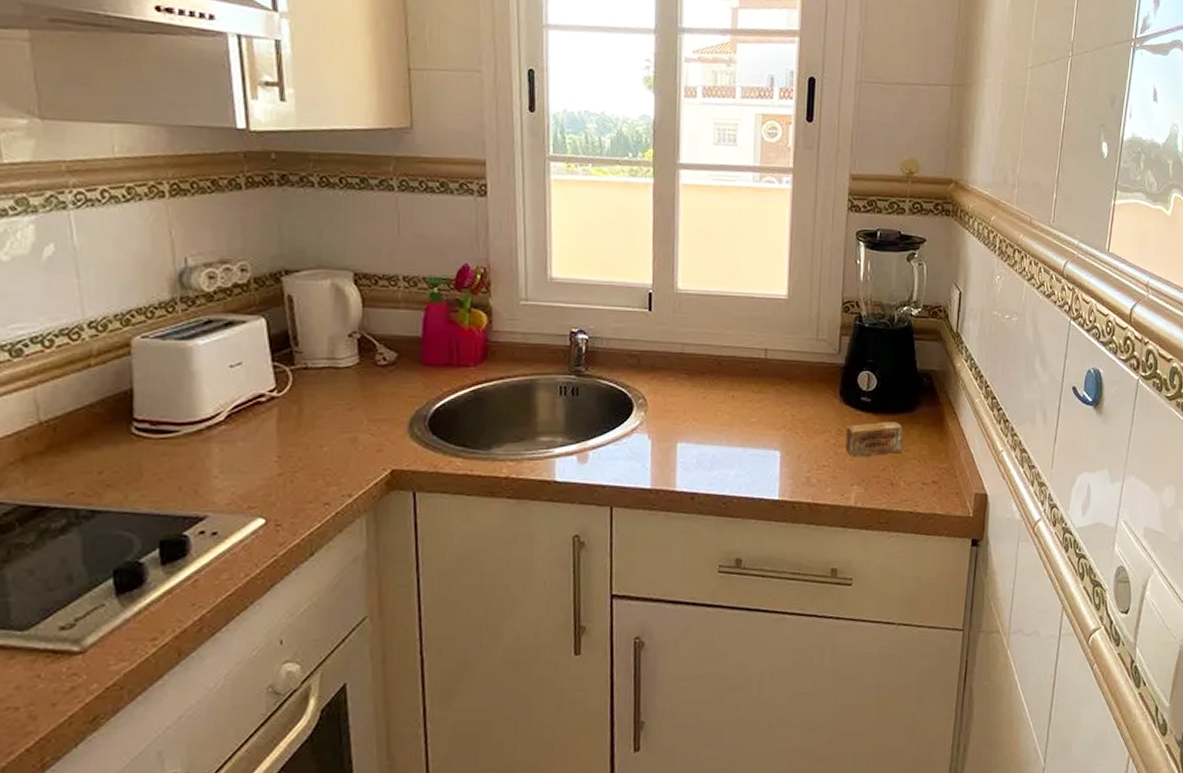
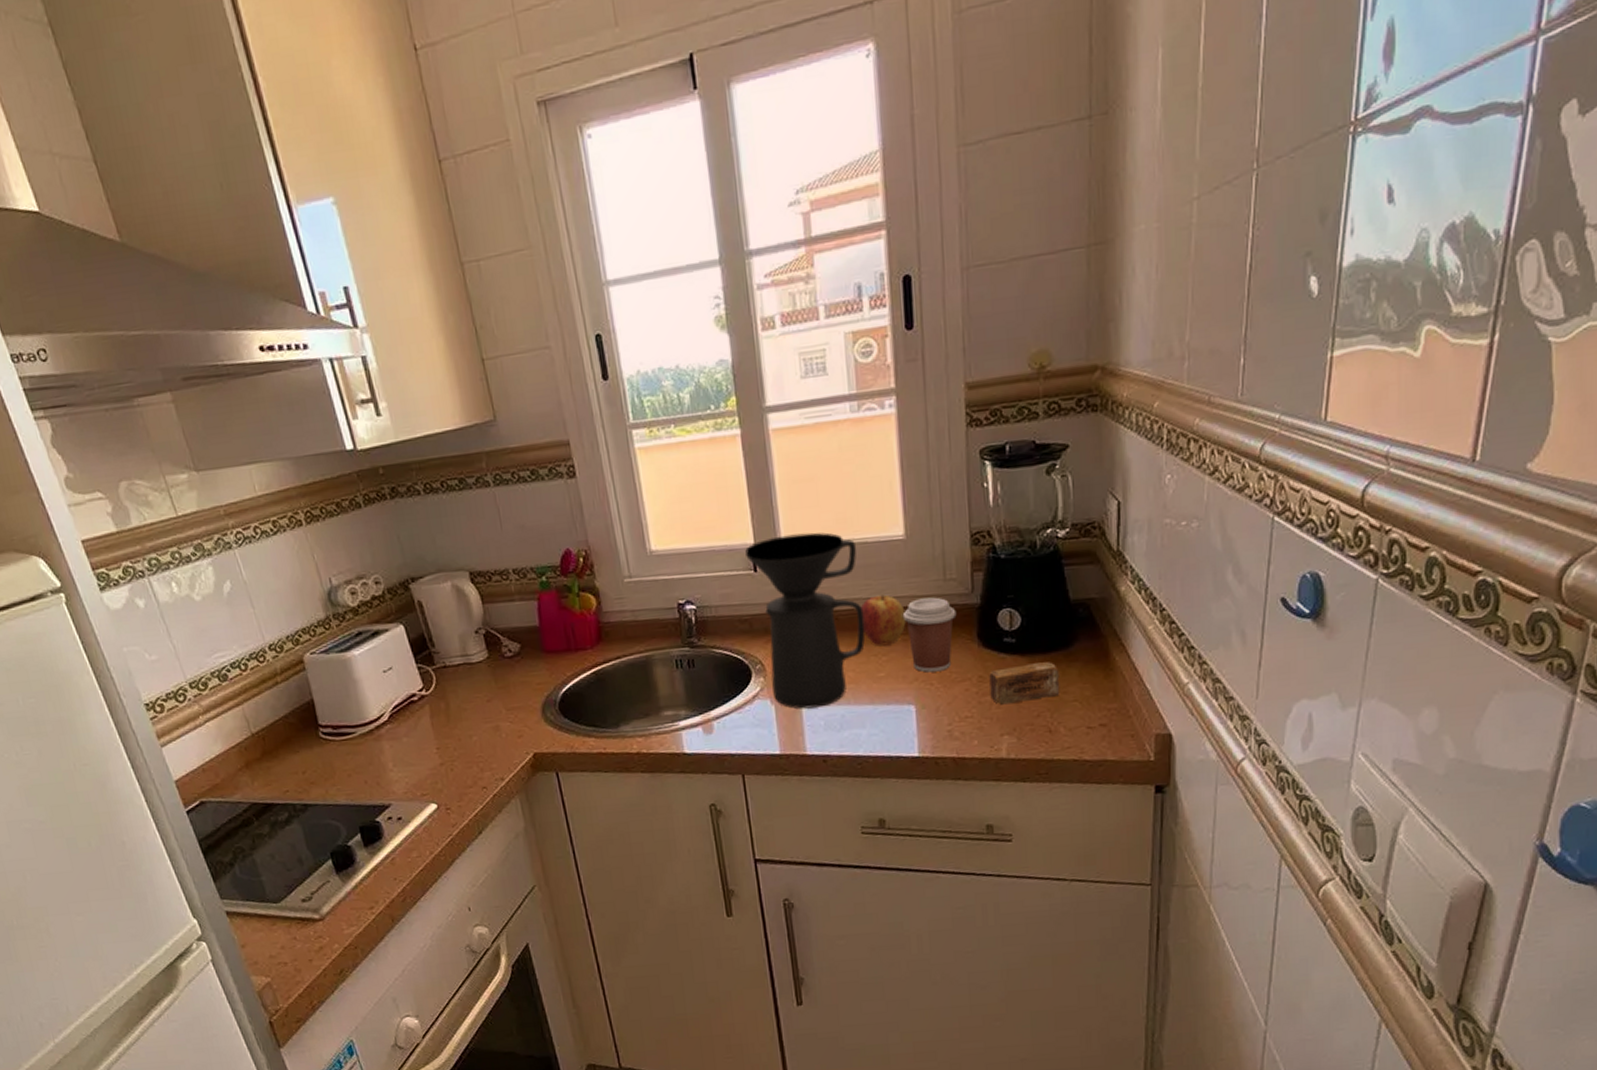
coffee maker: none [643,281,745,446] -> present [745,532,865,709]
apple: none [742,346,781,393] -> present [860,594,906,646]
coffee cup: none [778,354,824,422] -> present [902,597,957,673]

